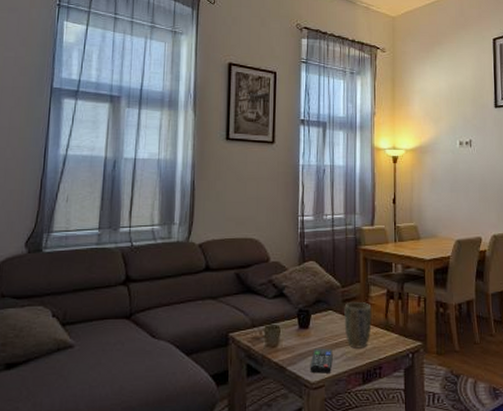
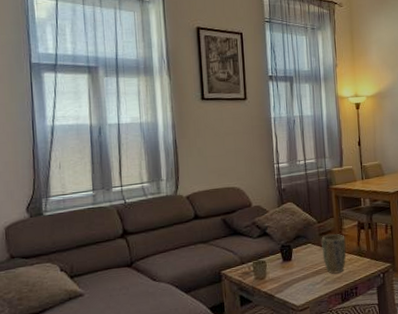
remote control: present [310,348,333,374] -> none [295,276,315,298]

